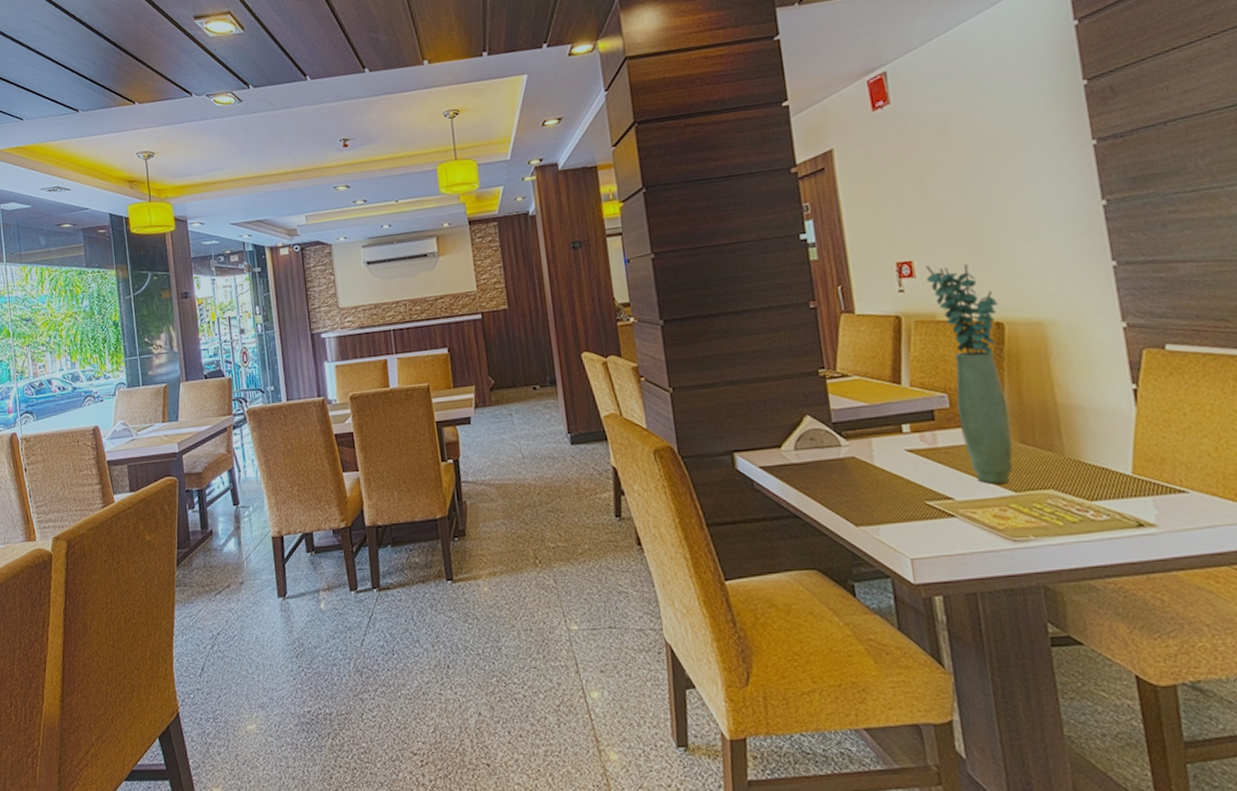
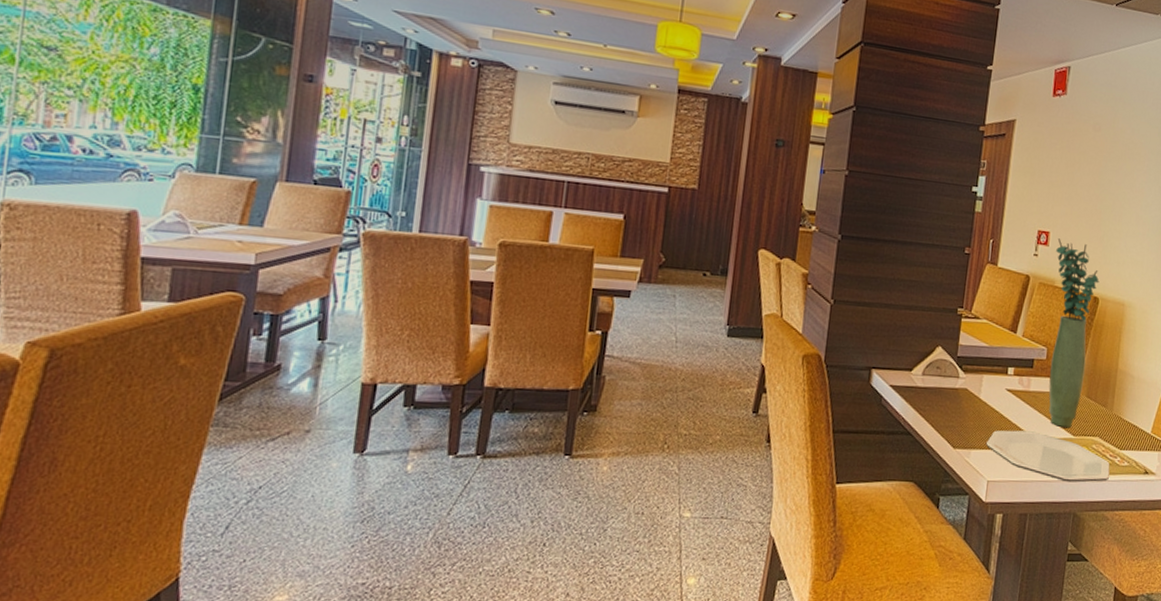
plate: none [895,494,1086,549] -> present [985,430,1110,482]

